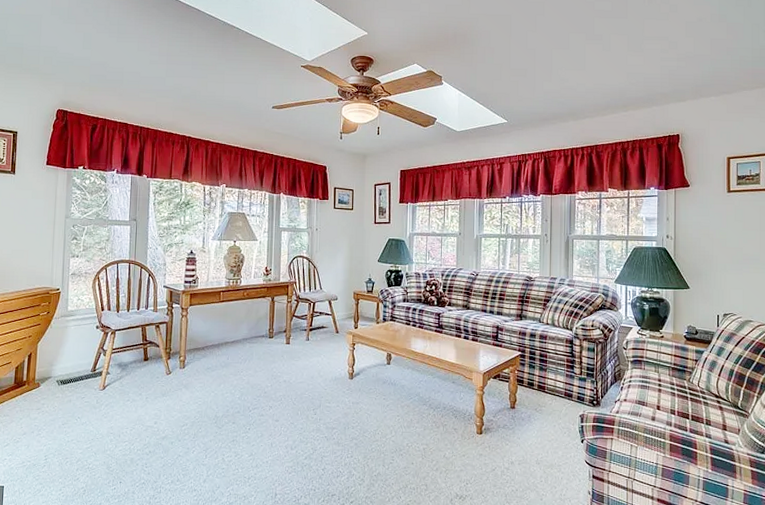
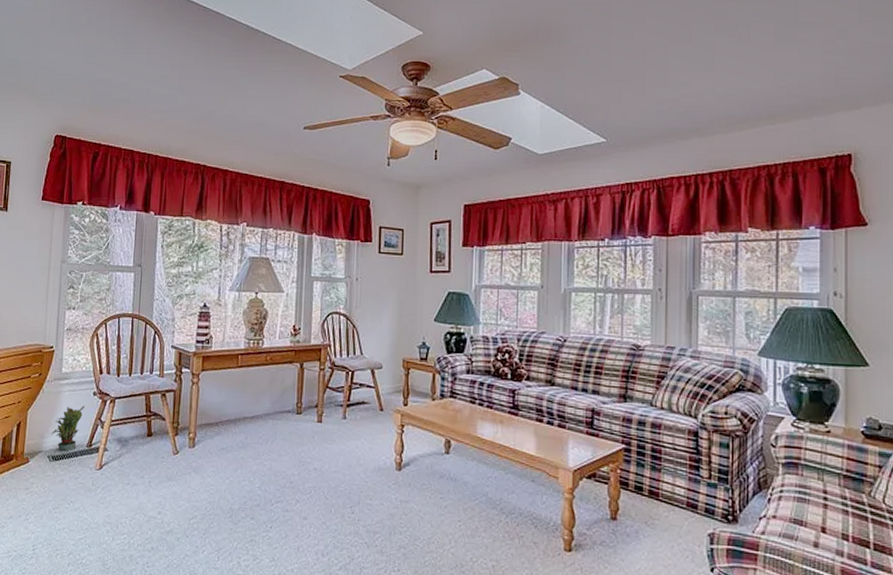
potted plant: none [59,337,88,376] -> present [51,405,84,451]

